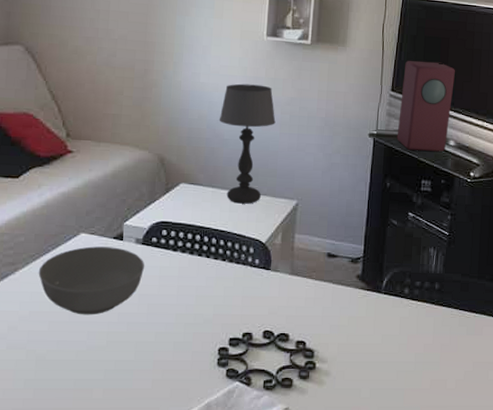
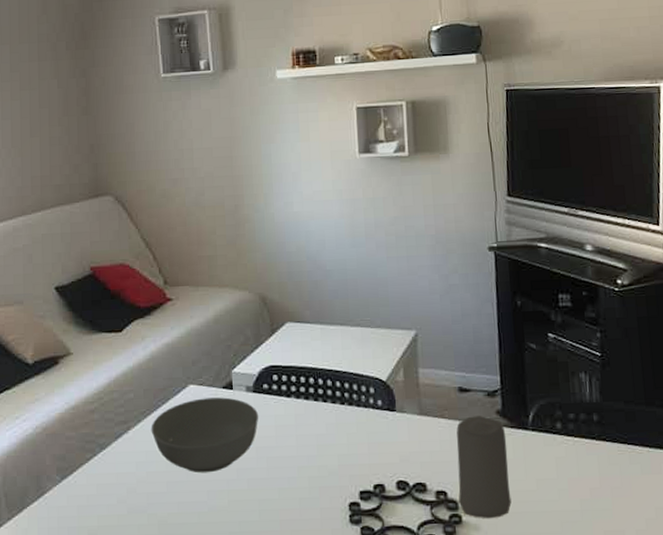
table lamp: present [219,83,276,204] -> none [318,207,381,340]
candle: none [314,278,362,367] -> present [456,416,512,519]
speaker: present [396,61,455,152] -> none [519,157,583,261]

